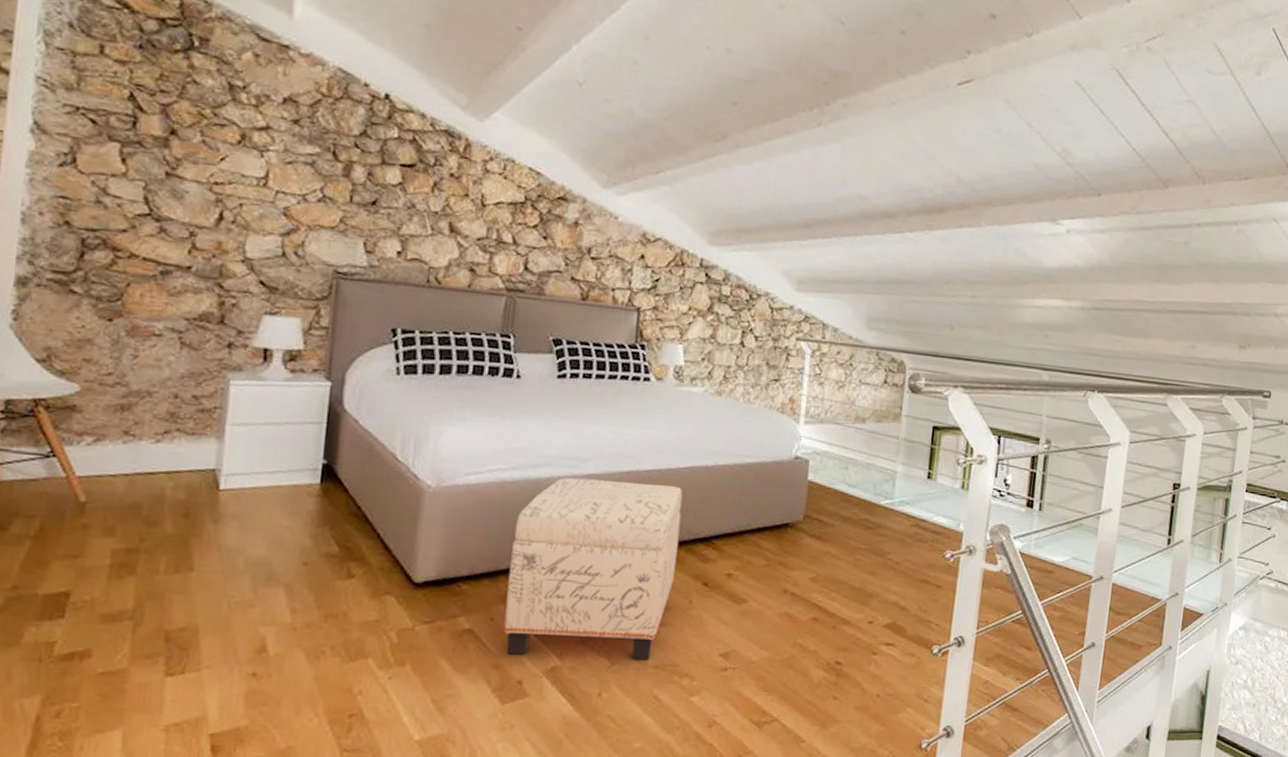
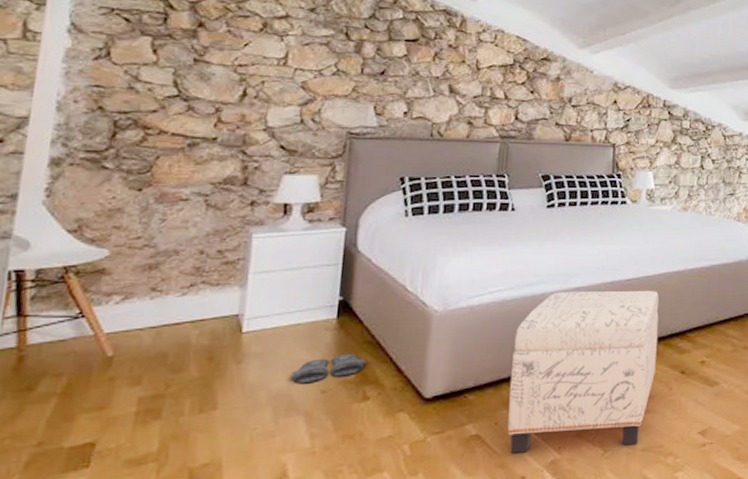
slippers: none [270,525,351,554] -> present [291,354,366,384]

